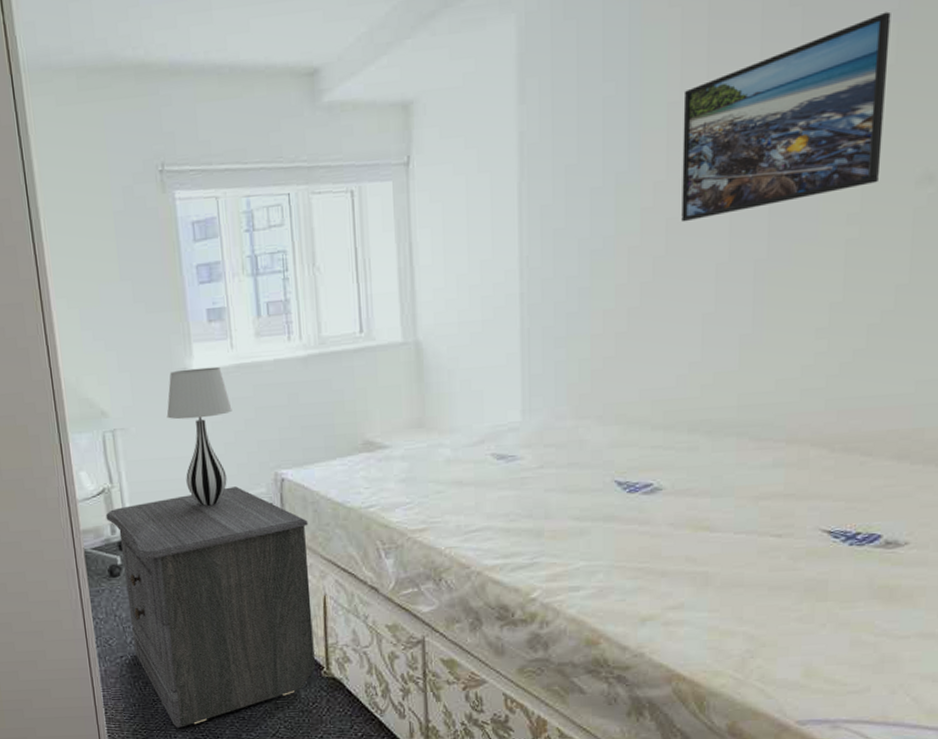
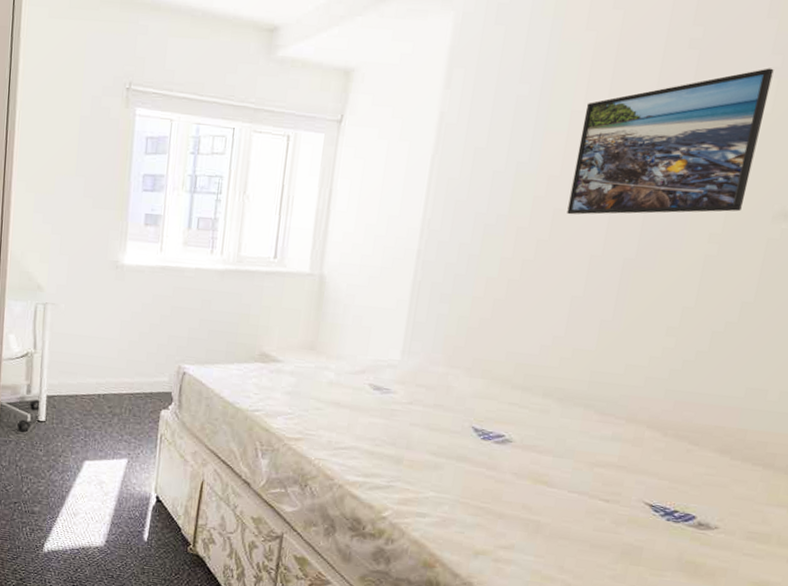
nightstand: present [105,486,315,728] -> none [24,371,200,575]
table lamp: present [166,366,232,506] -> none [94,262,152,385]

